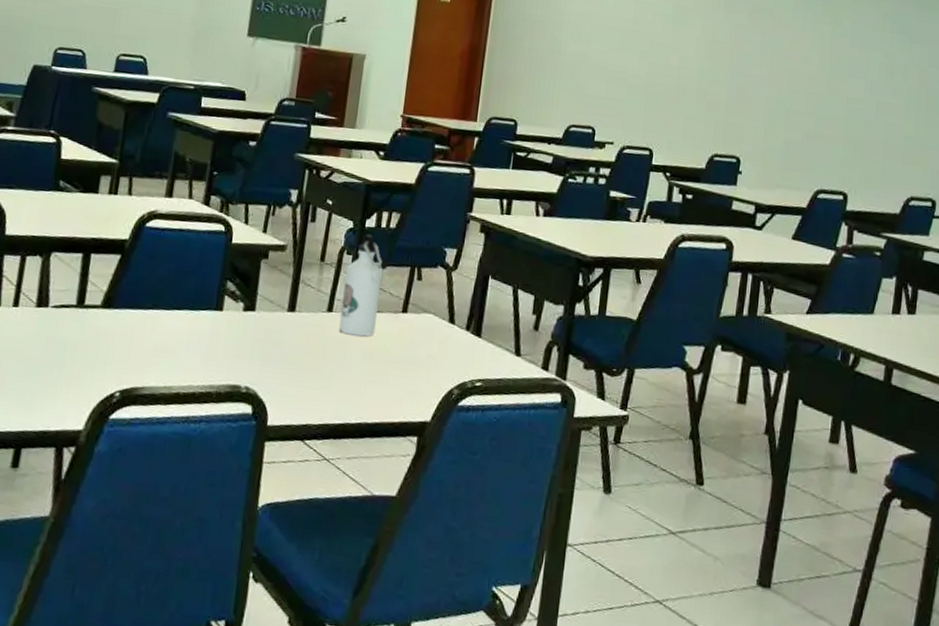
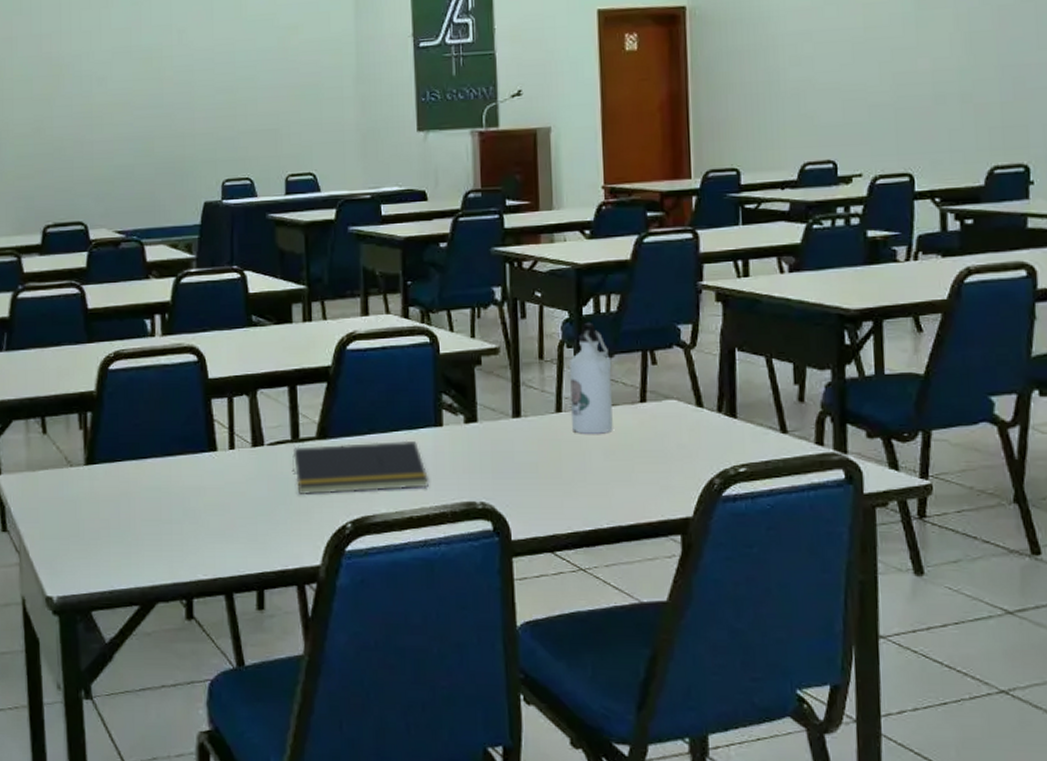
notepad: none [71,312,201,366] -> present [291,440,429,494]

